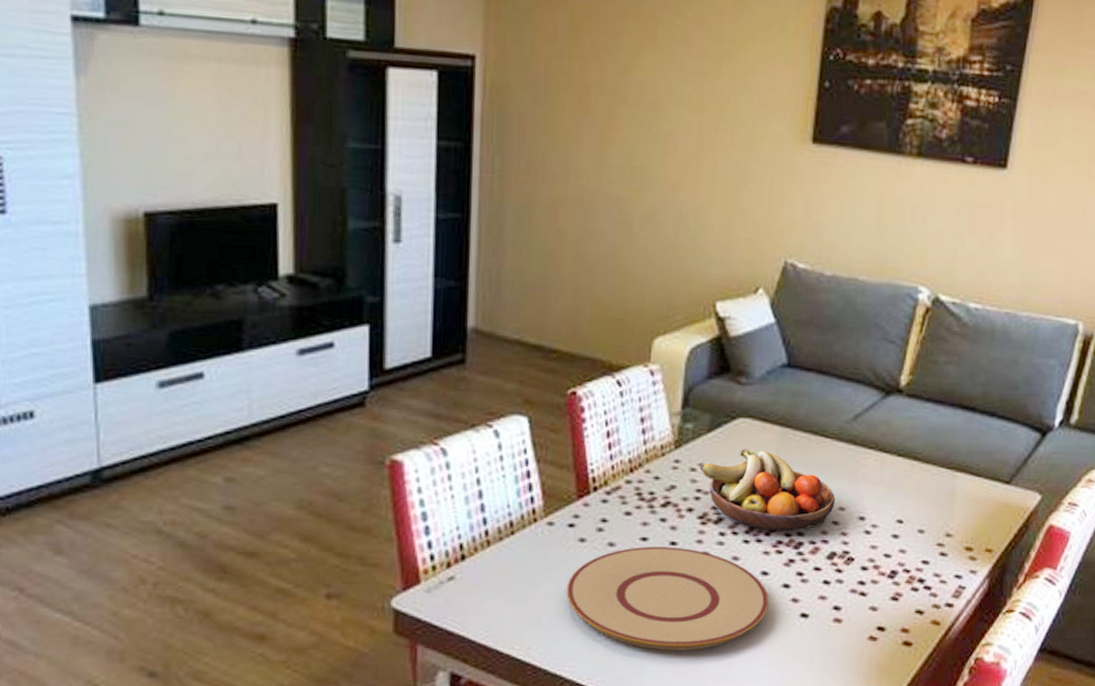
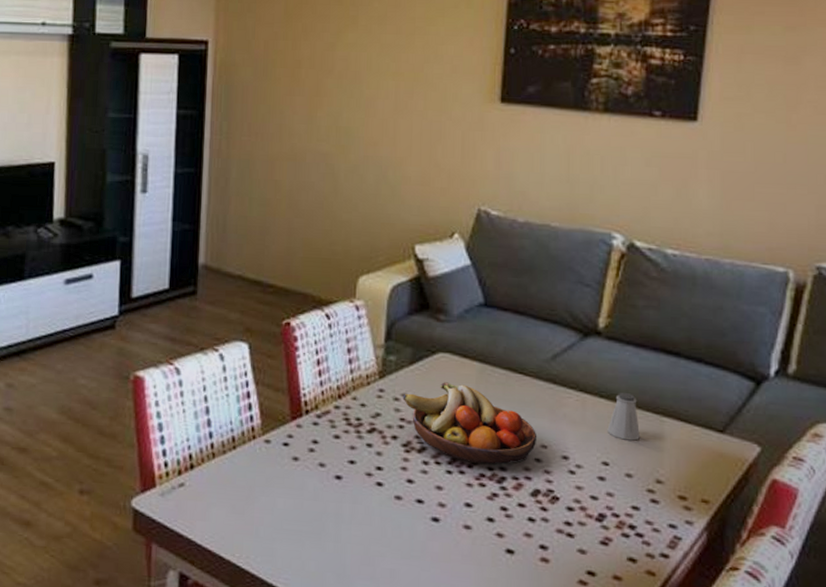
plate: present [566,547,770,651] -> none [281,469,474,576]
saltshaker: none [903,450,934,497] -> present [607,393,640,441]

